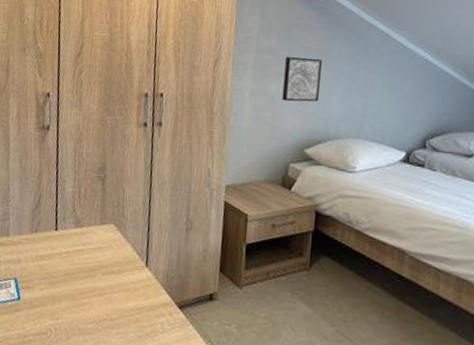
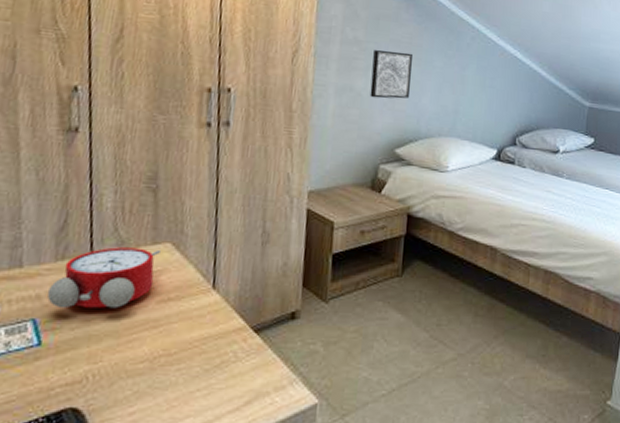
alarm clock: none [24,225,106,276] -> present [46,247,160,309]

